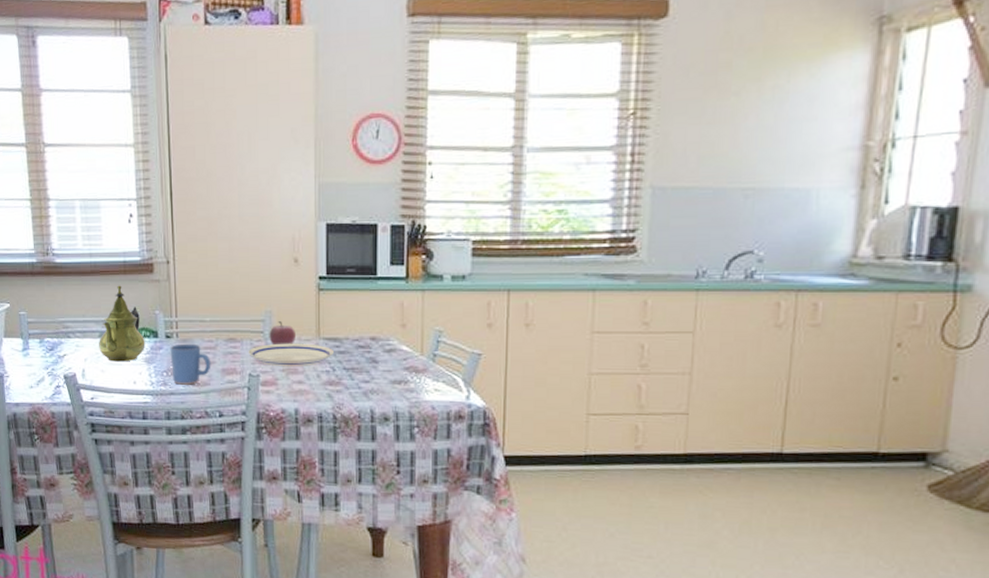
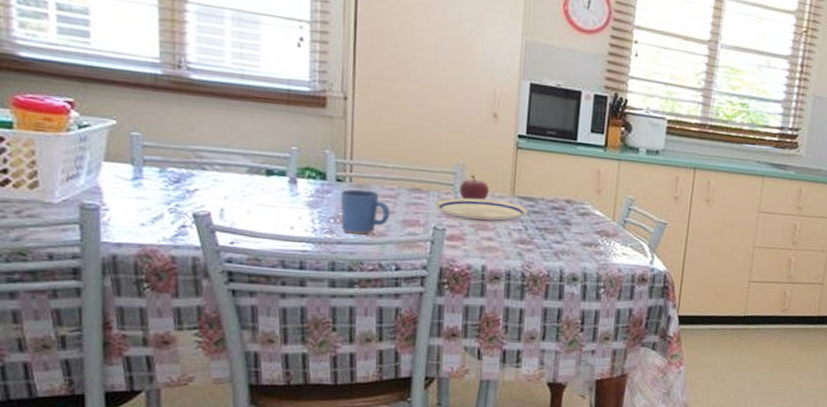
teapot: present [98,285,145,362] -> none [244,116,309,204]

